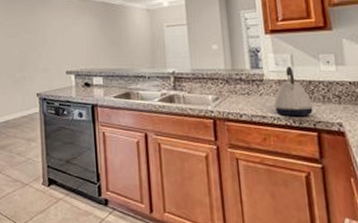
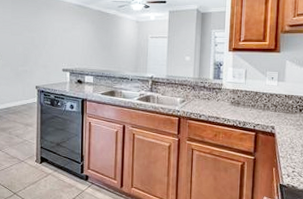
kettle: present [273,66,314,117] -> none [226,79,256,120]

